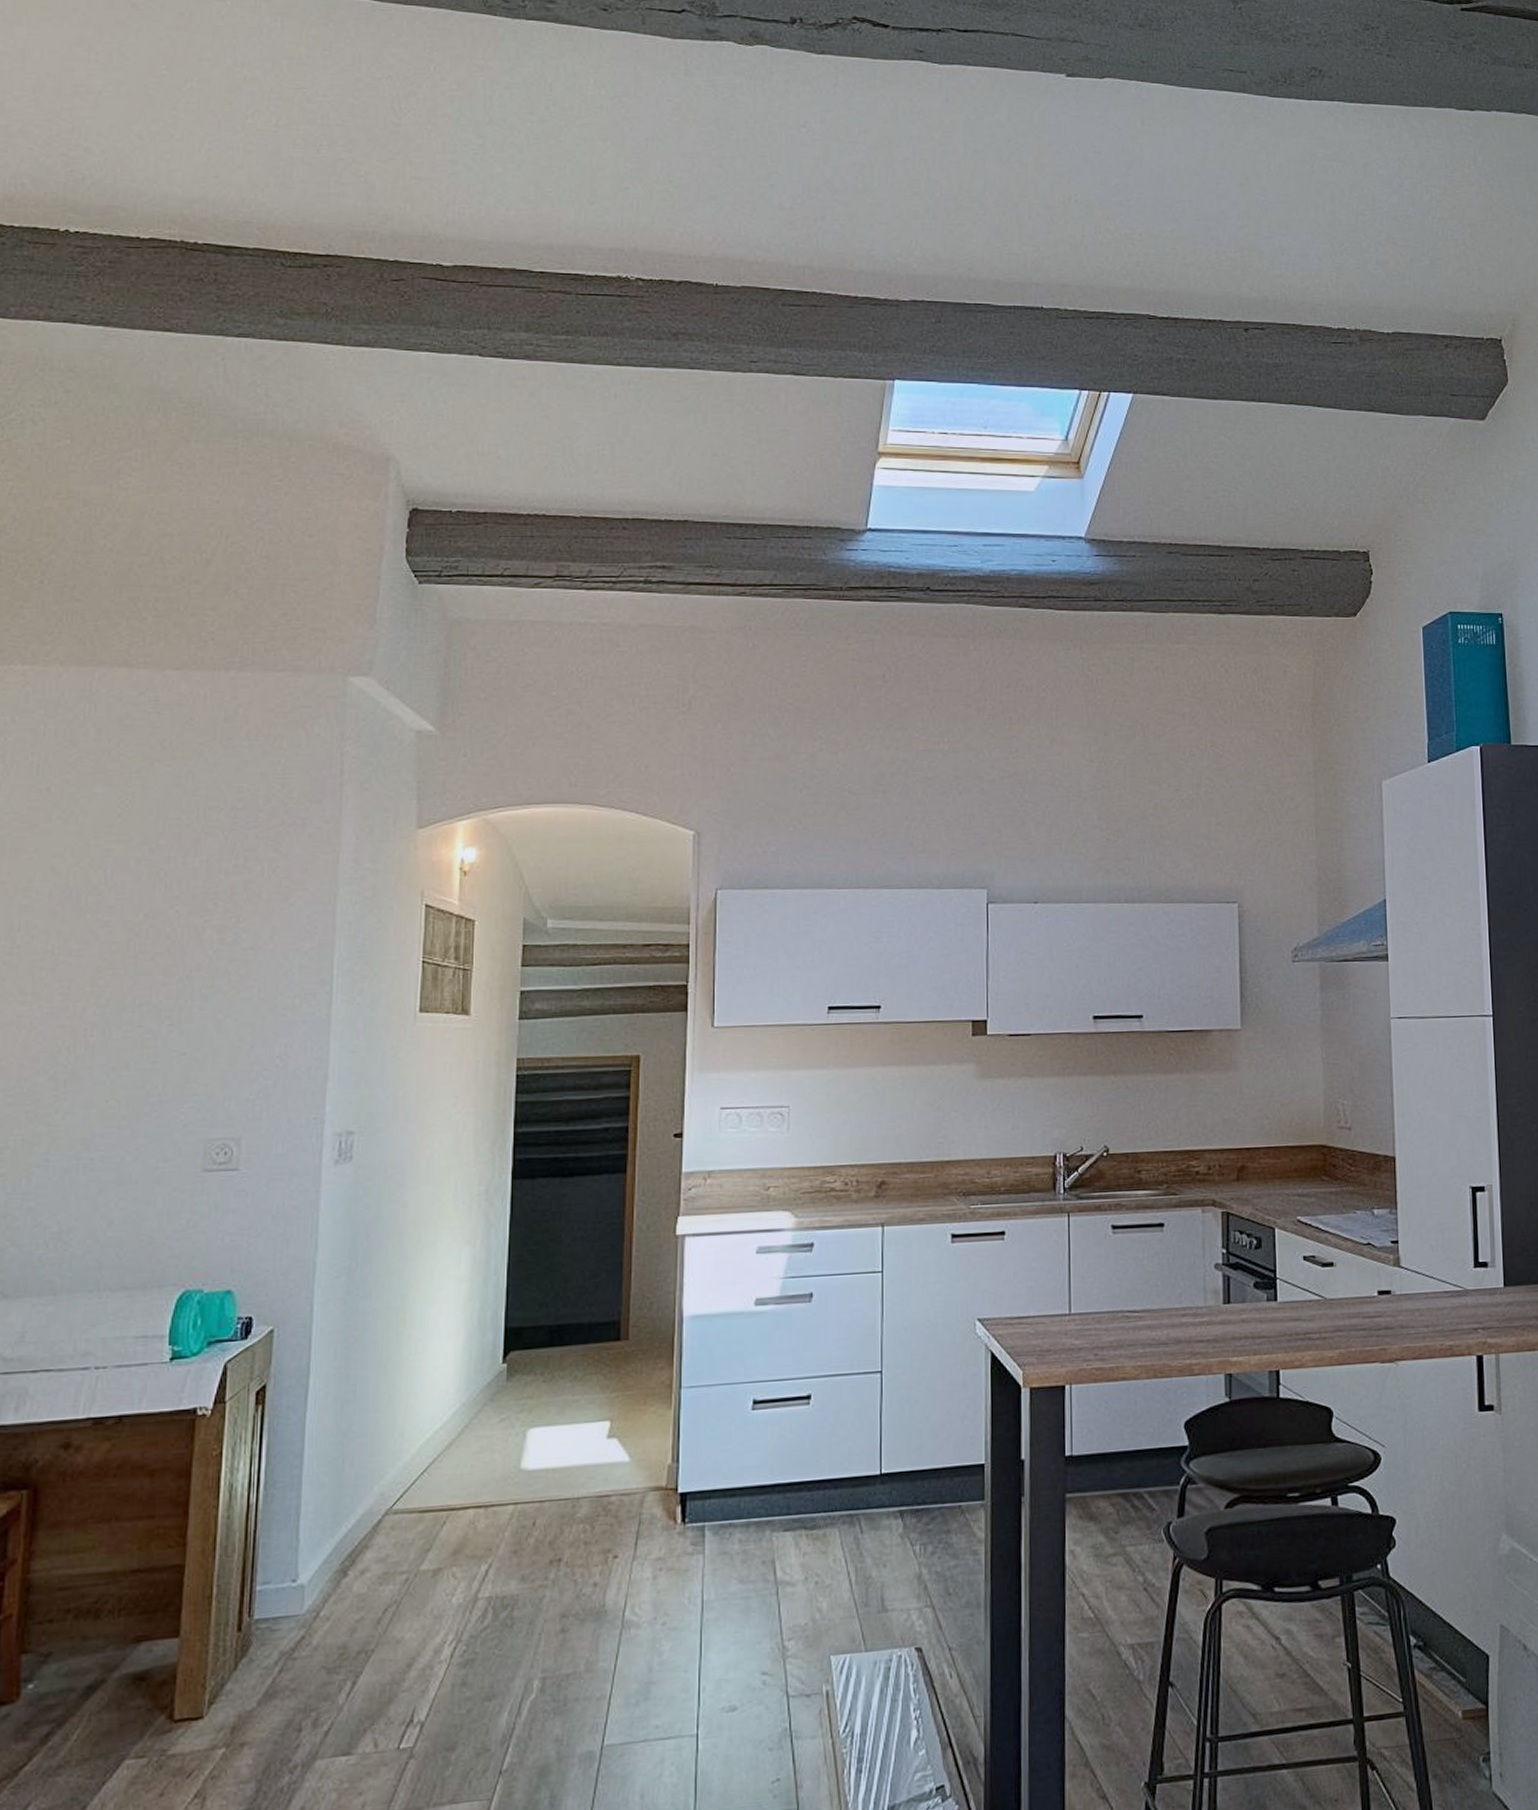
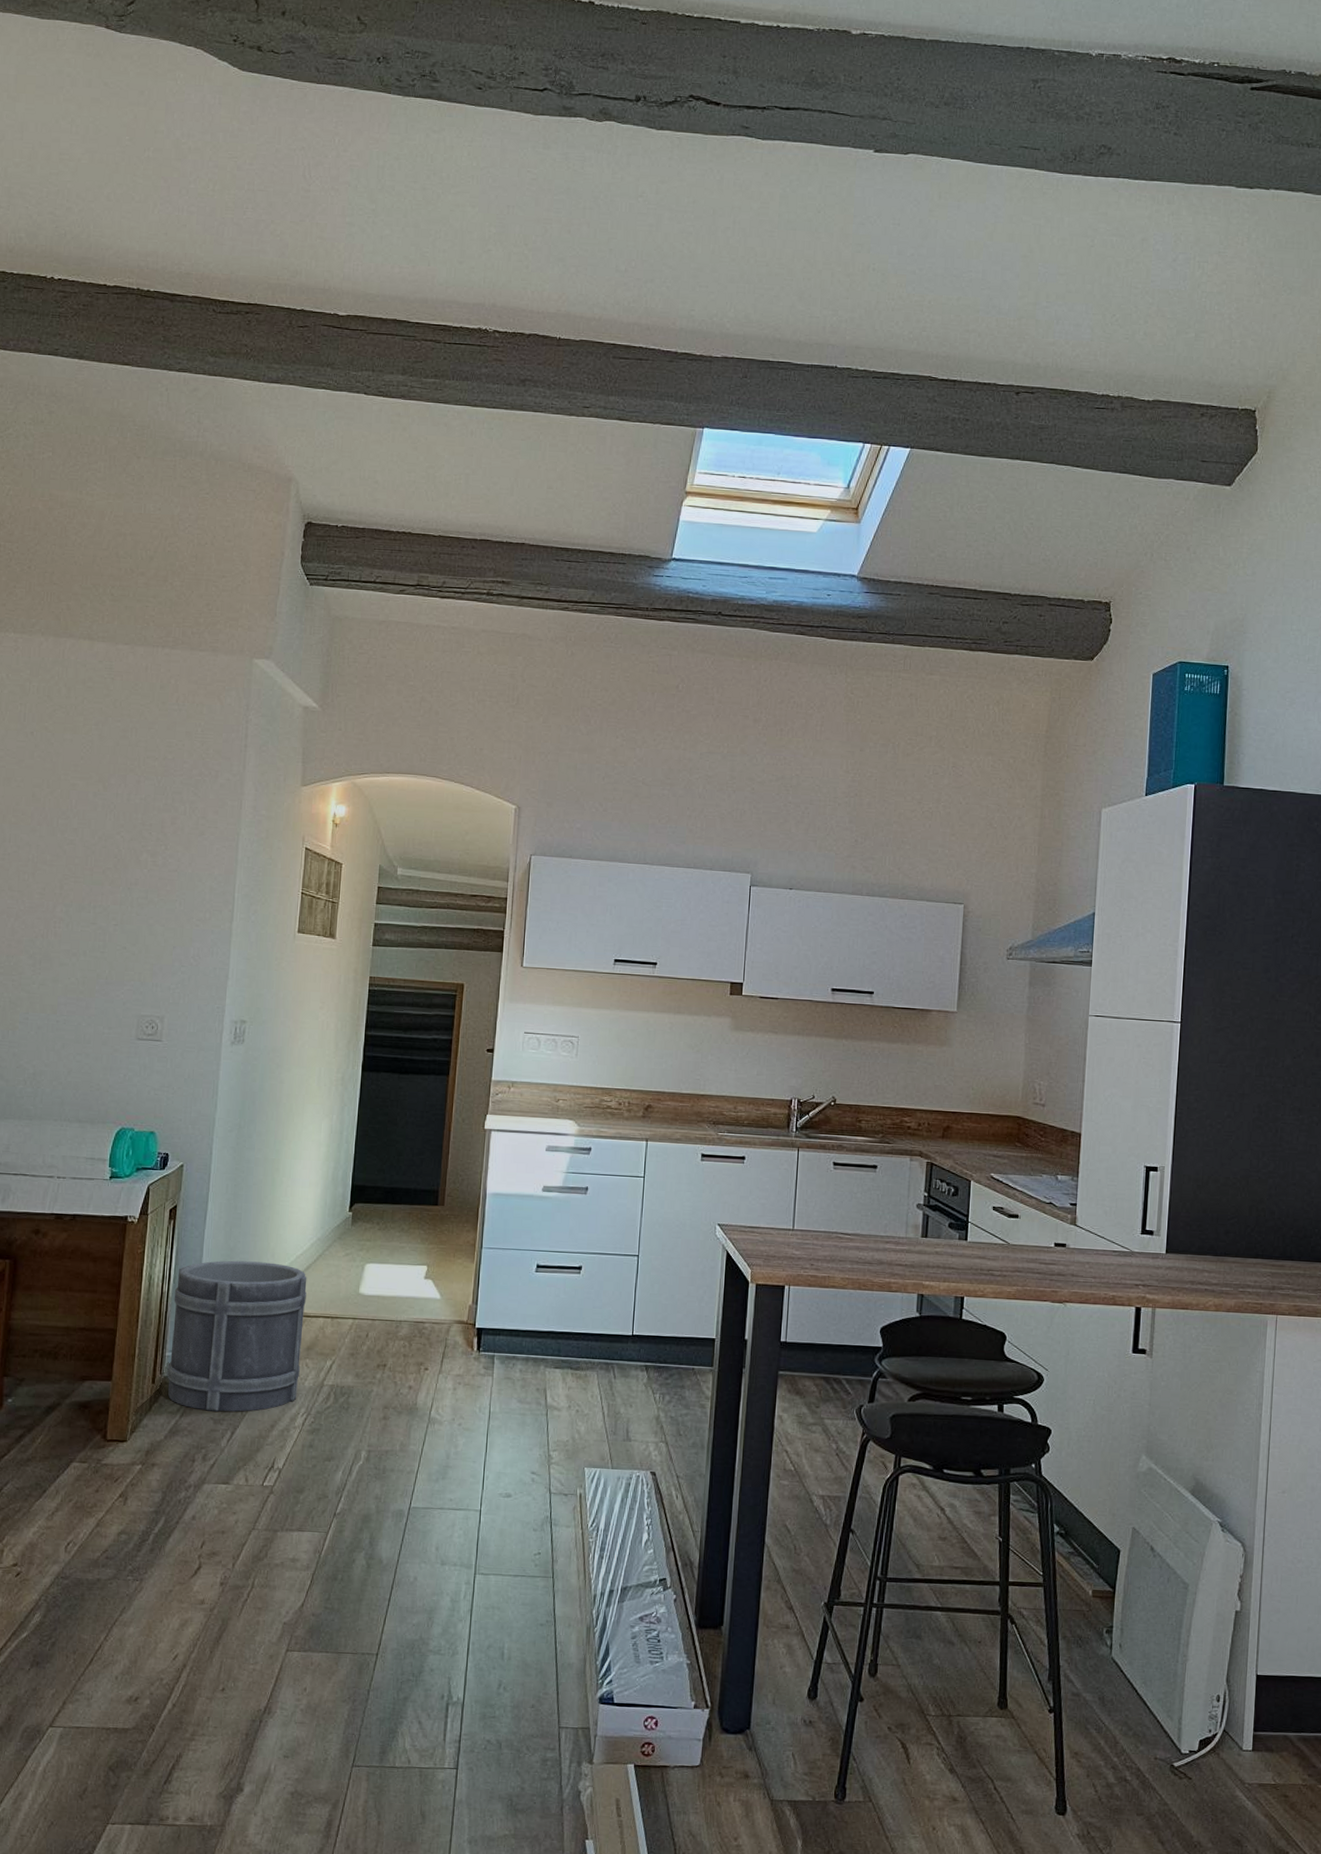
bucket: none [259,1444,450,1658] -> present [167,1260,307,1412]

